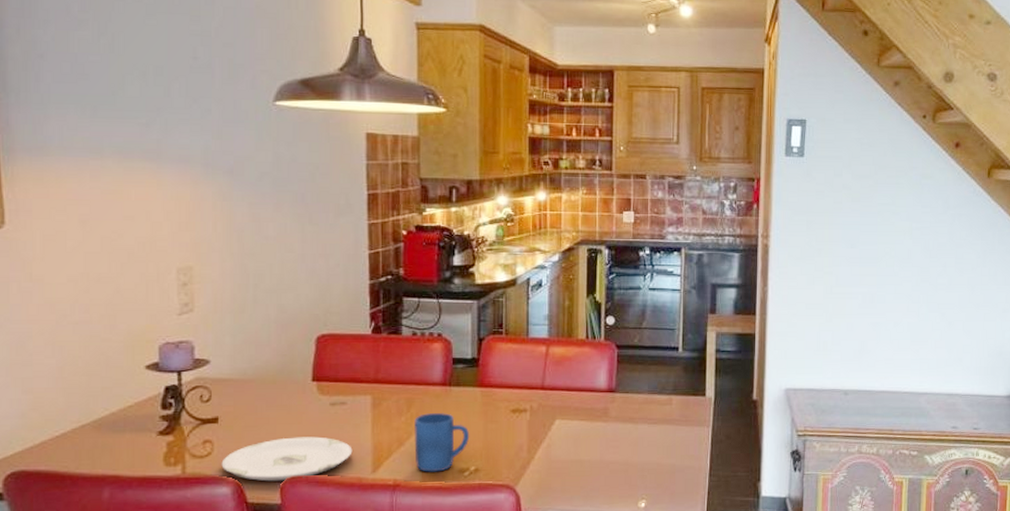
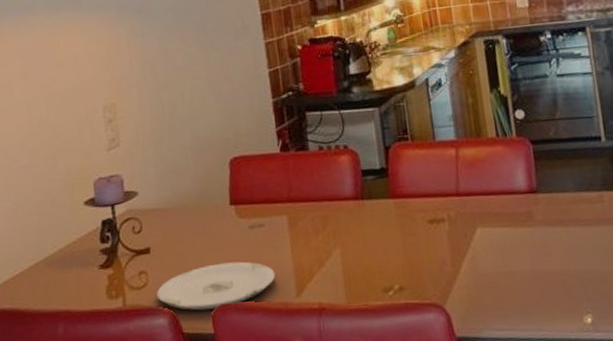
mug: present [414,413,470,472] -> none [331,228,390,294]

